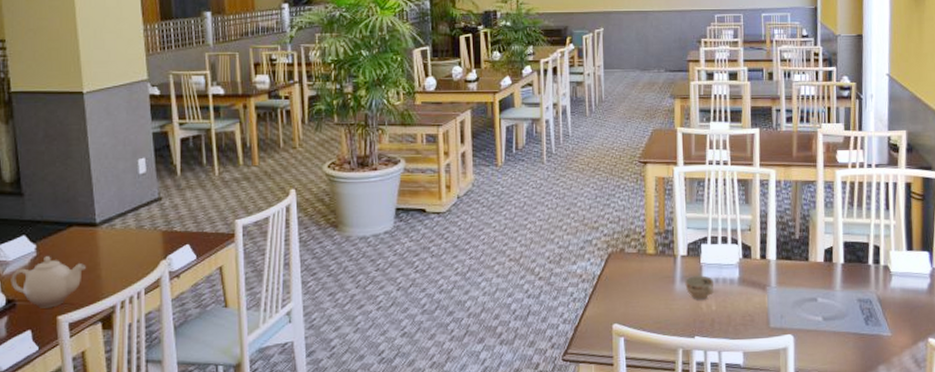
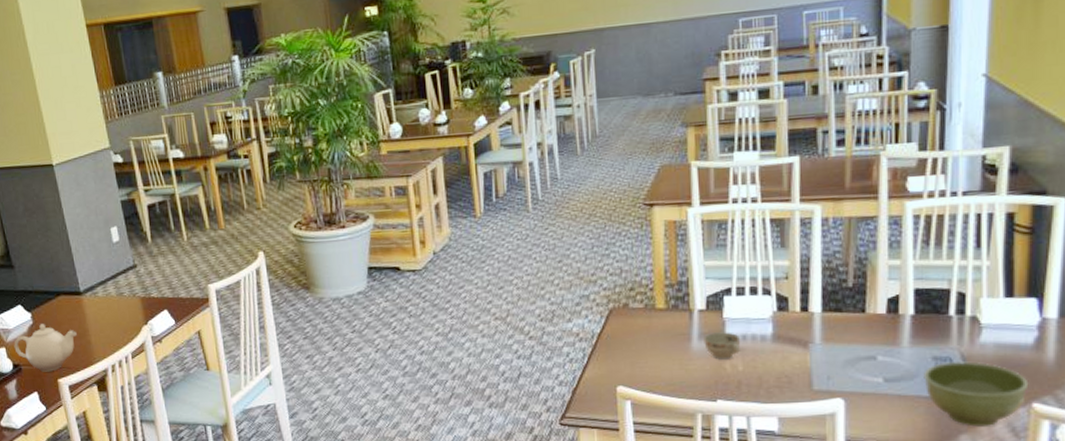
soup bowl: none [850,302,926,358] -> present [922,360,1029,427]

